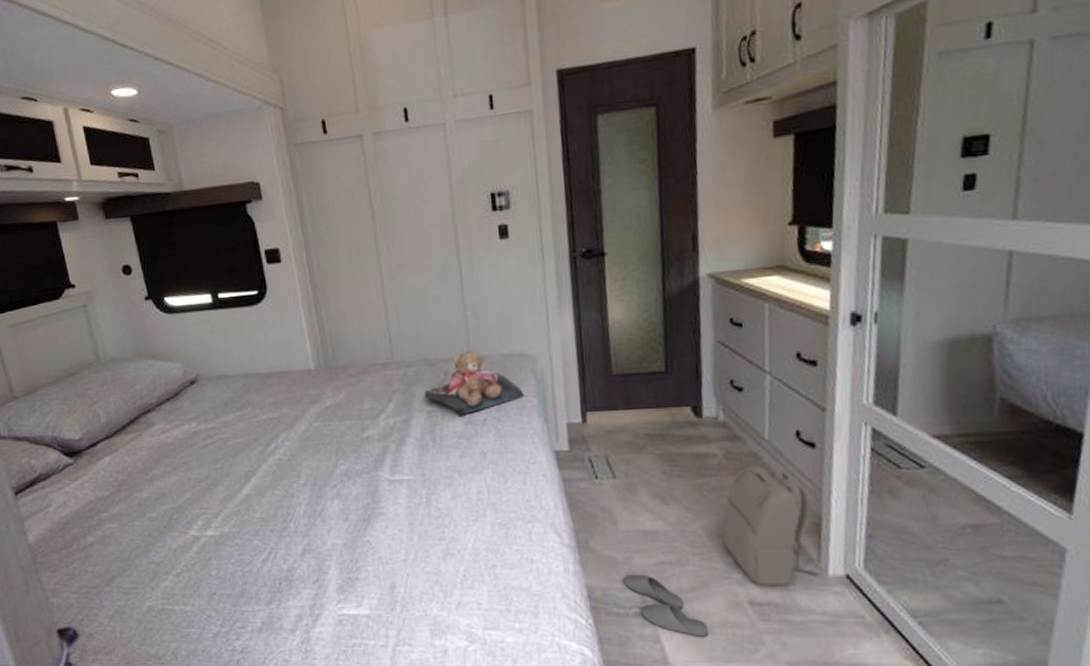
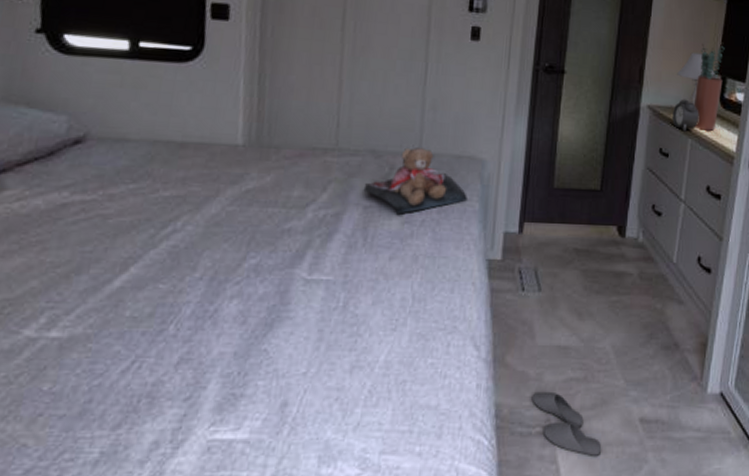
backpack: present [722,466,818,587] -> none [626,287,702,404]
table lamp: none [739,204,794,265] -> present [677,52,718,105]
alarm clock: none [740,259,776,296] -> present [672,99,699,132]
vase: none [765,186,801,292] -> present [693,42,725,132]

